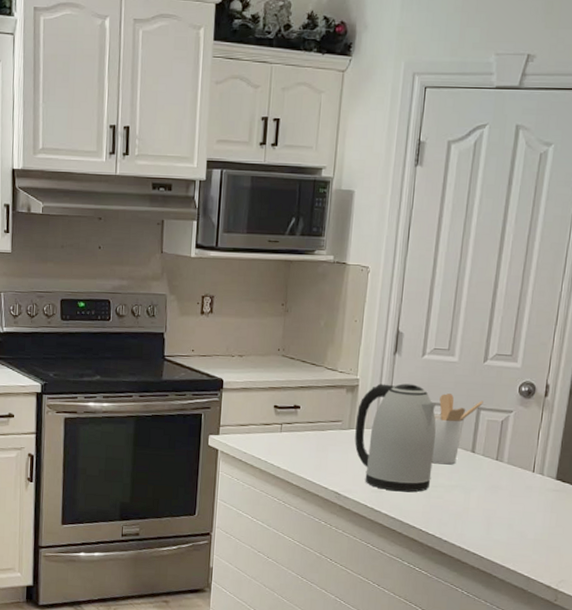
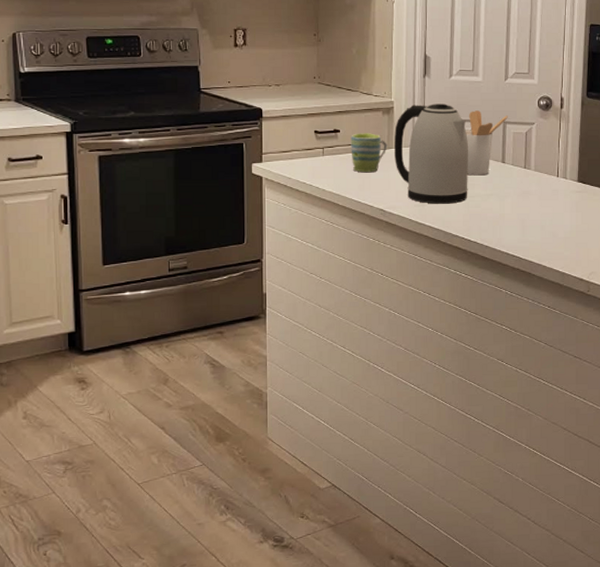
mug: none [309,410,349,453] -> present [351,133,388,173]

